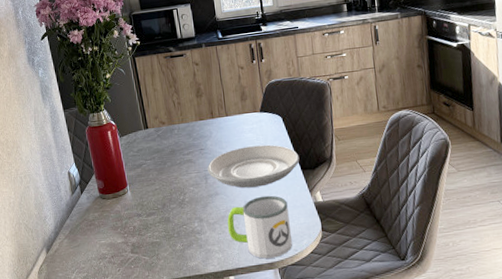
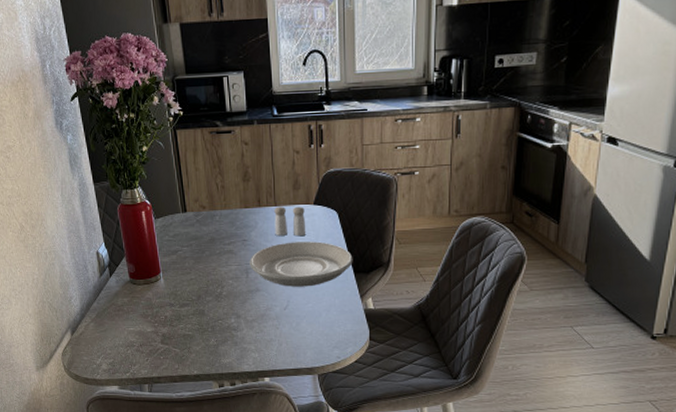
salt and pepper shaker: none [226,114,256,143] -> present [274,206,306,237]
mug: present [227,195,292,259] -> none [267,297,335,363]

